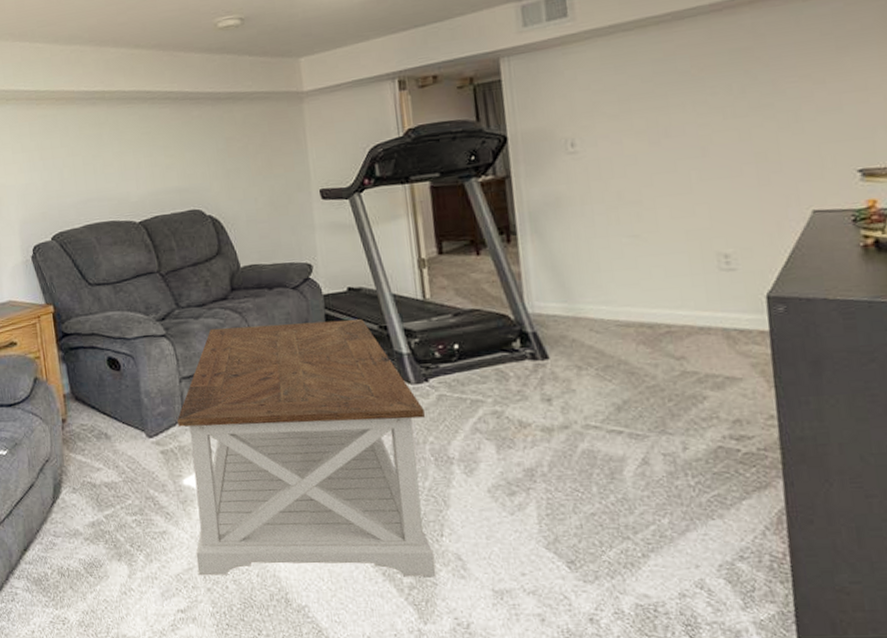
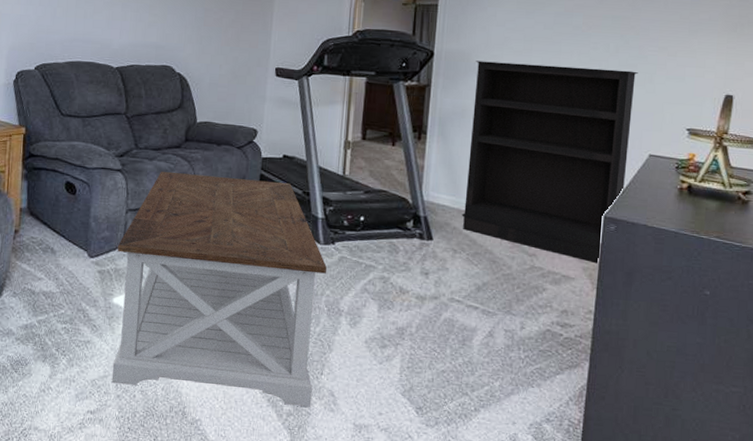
bookshelf: none [561,112,788,357] -> present [461,61,638,264]

